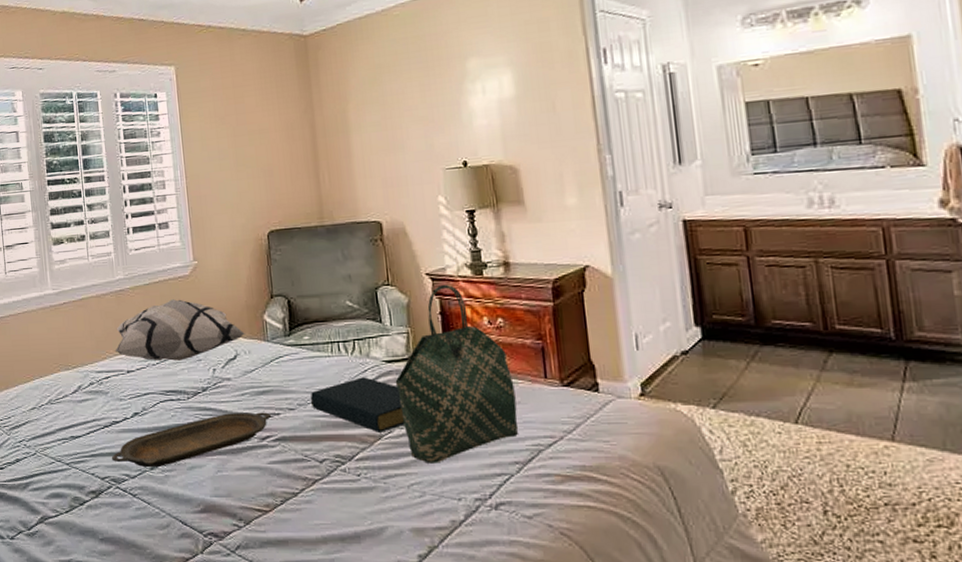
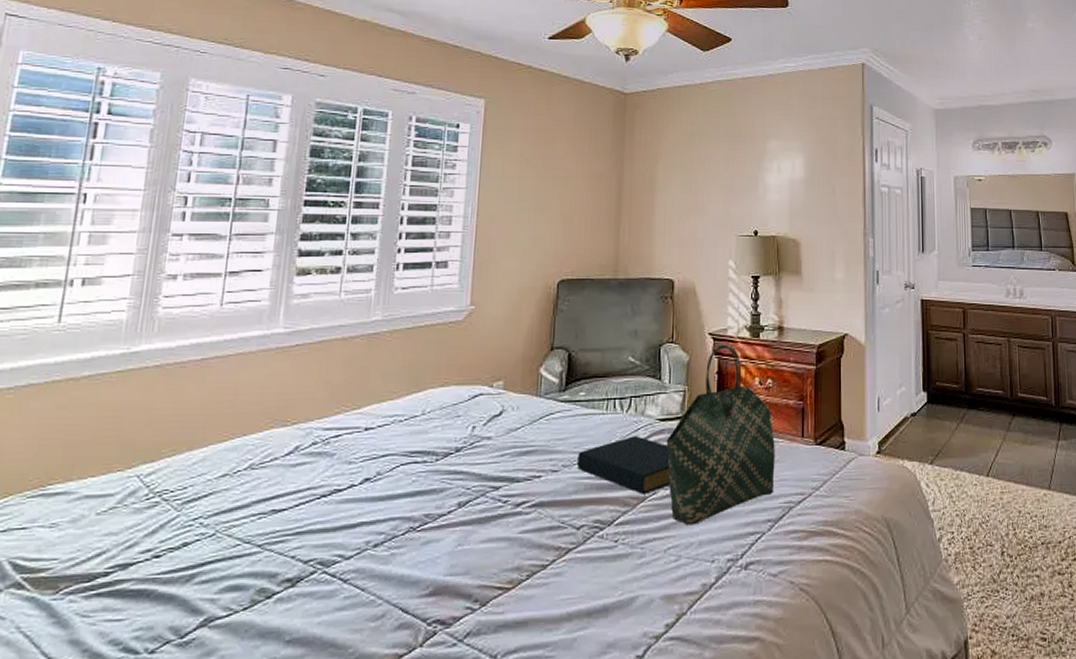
serving tray: present [111,412,272,467] -> none [322,475,532,544]
decorative pillow: present [115,299,246,361] -> none [354,347,517,417]

